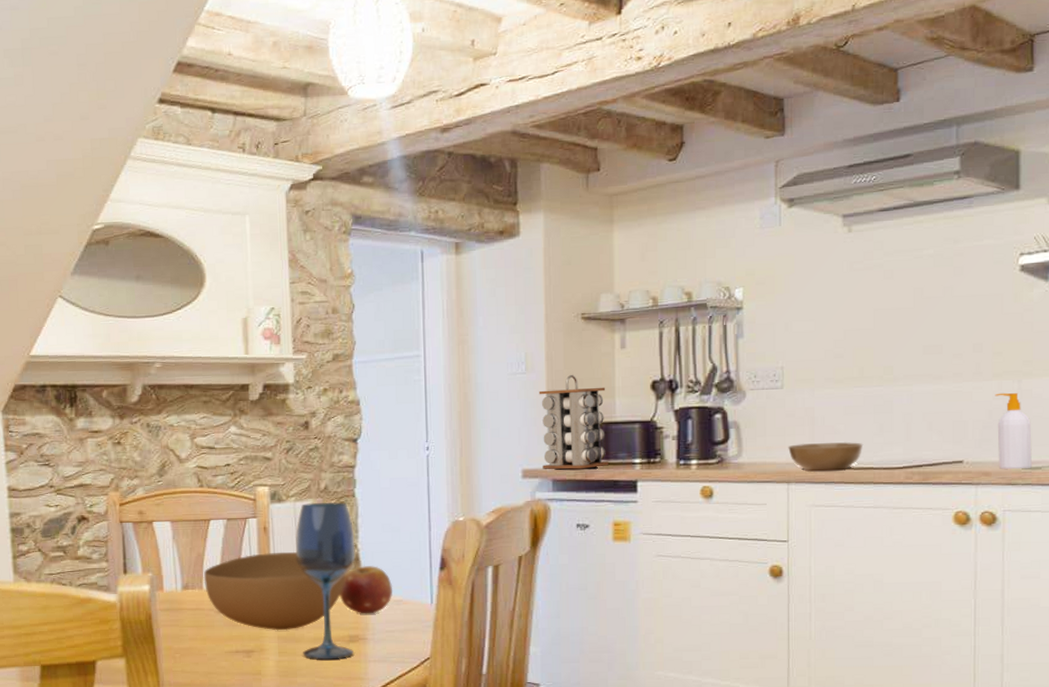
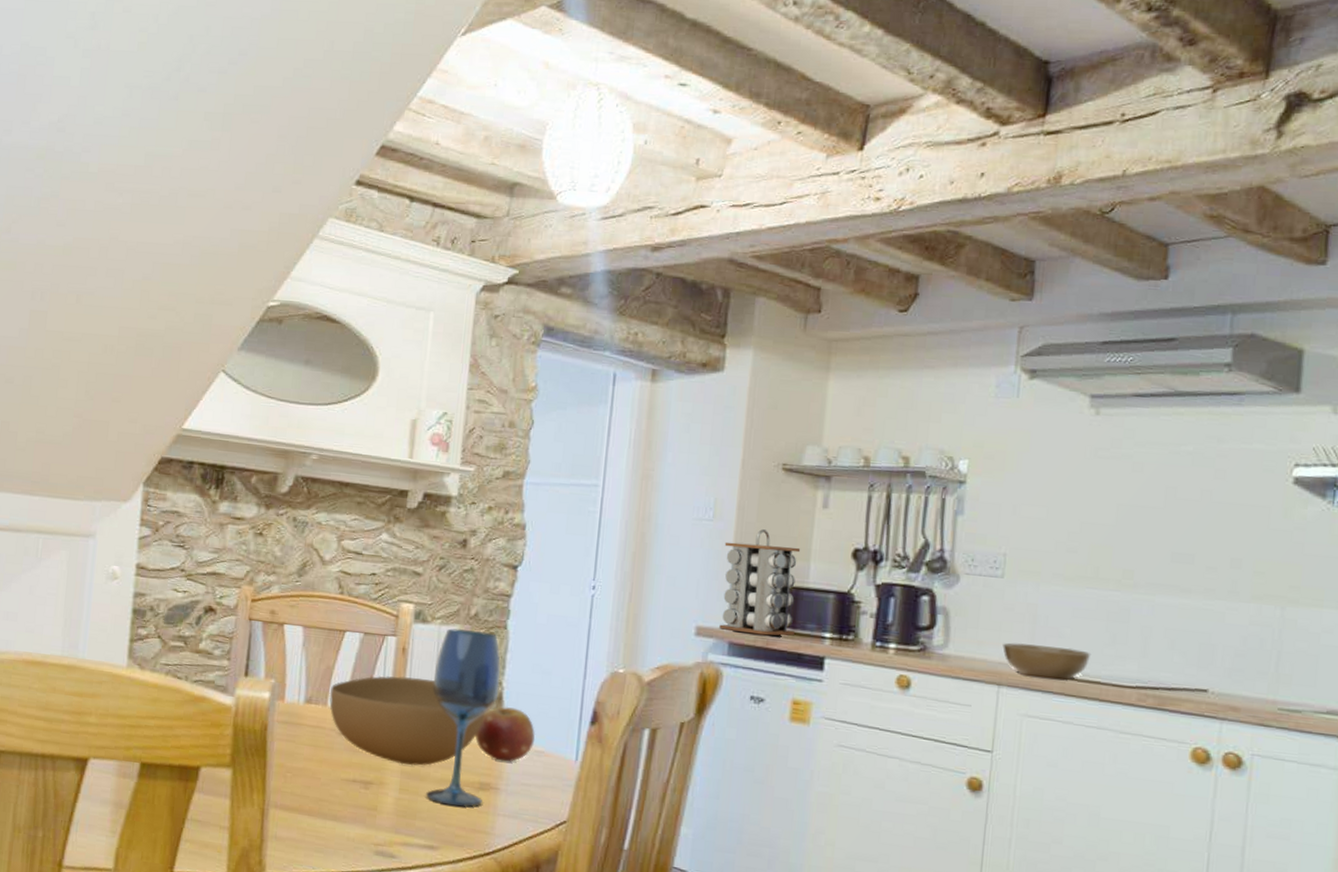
soap bottle: present [995,392,1032,470] -> none [1249,618,1293,711]

